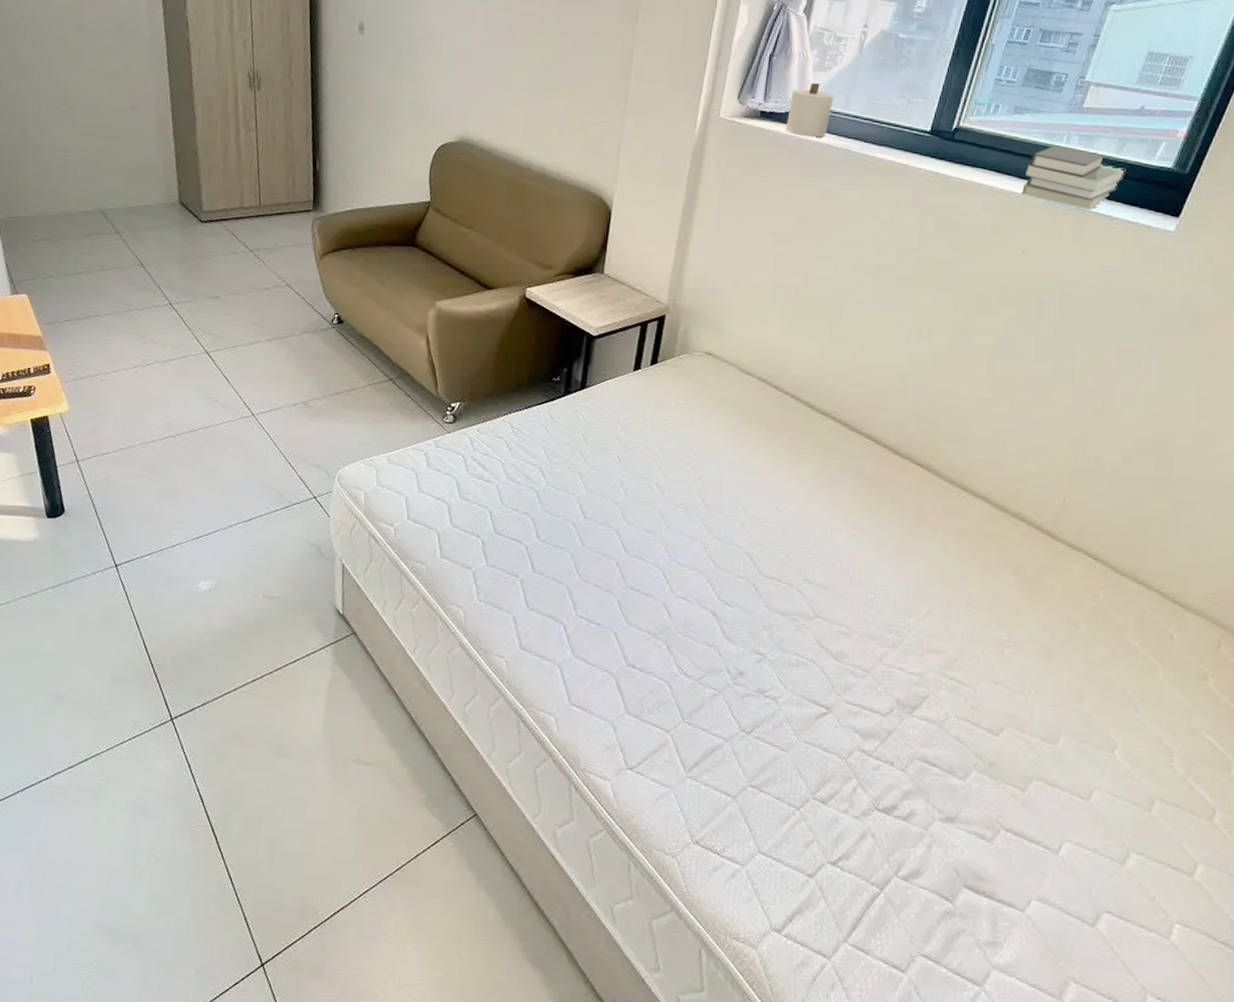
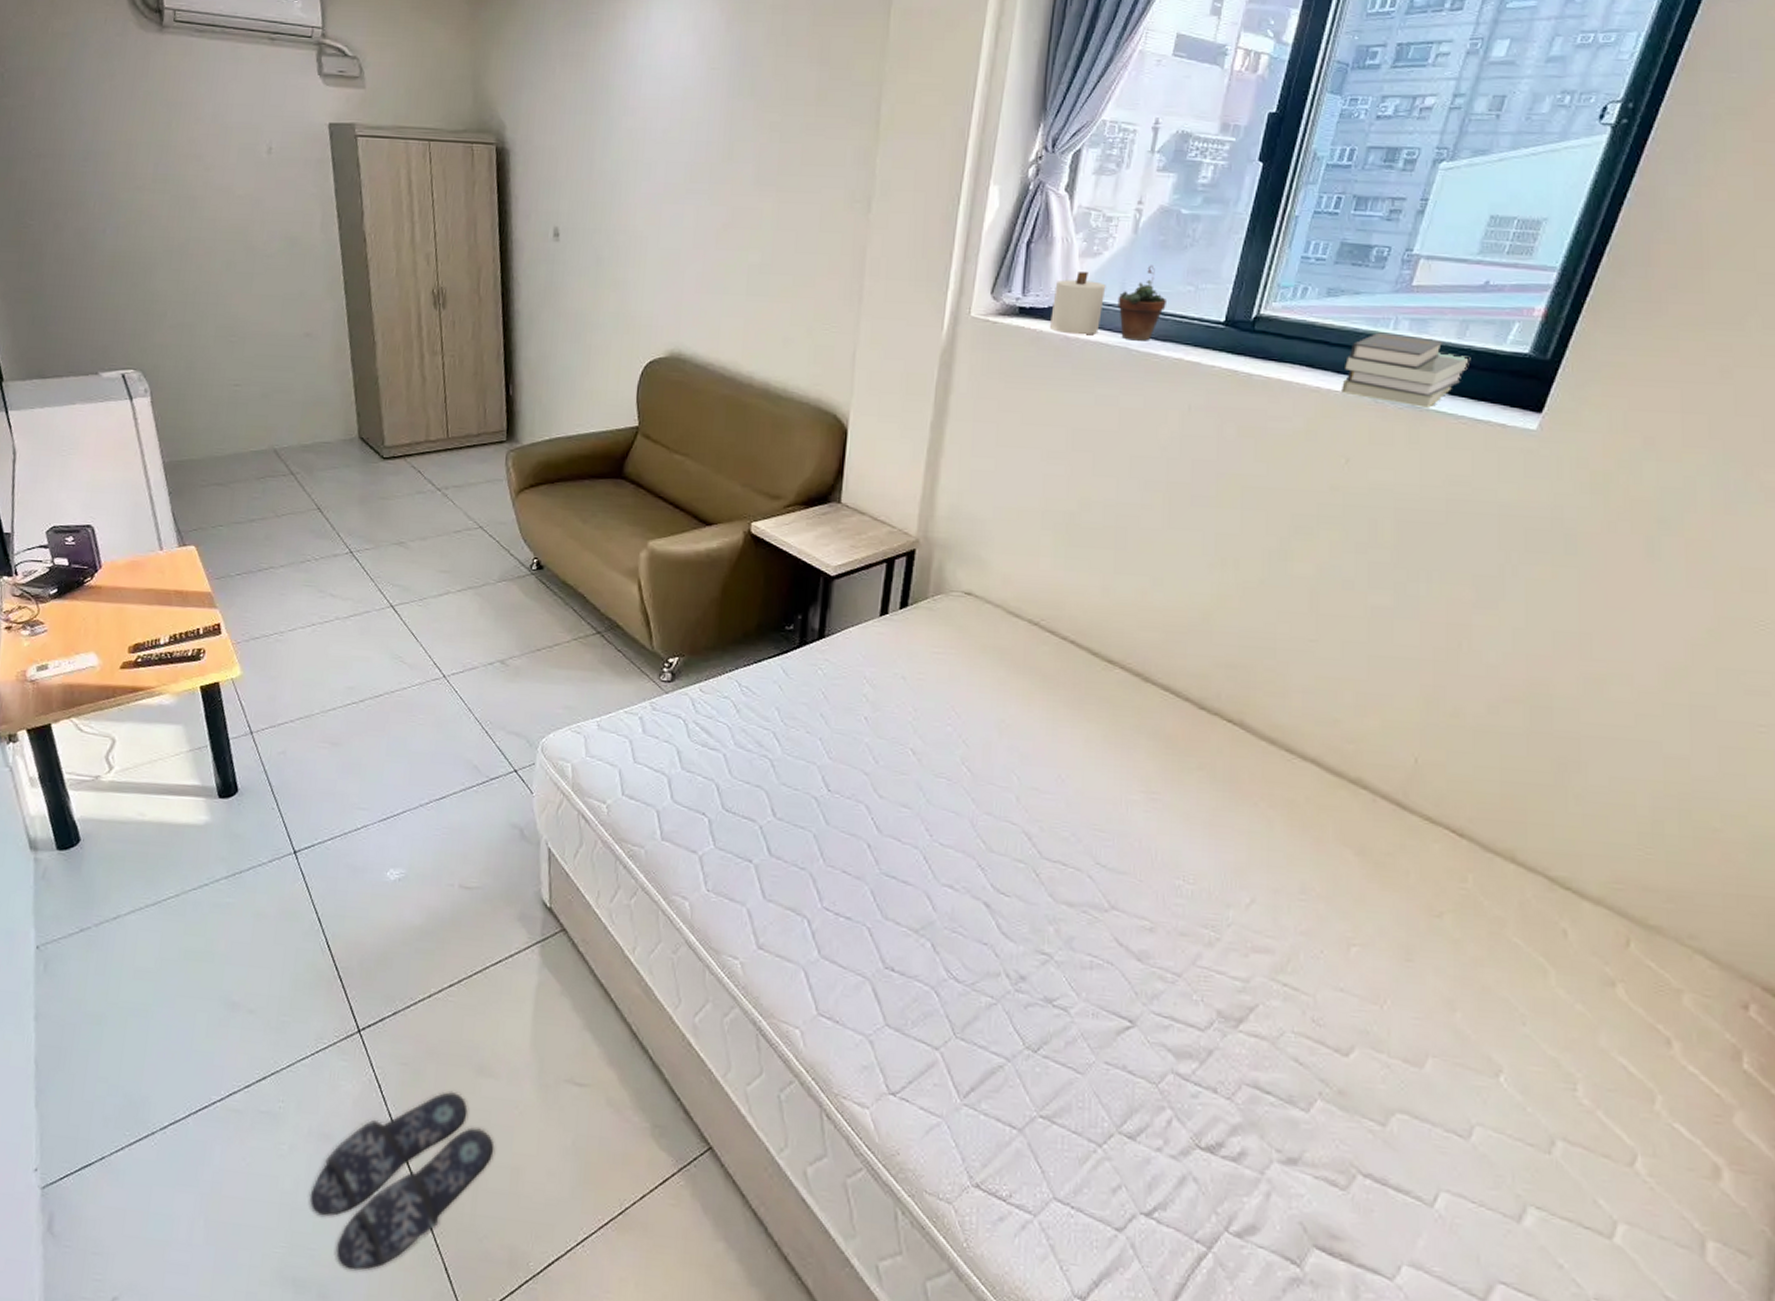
slippers: none [126,769,290,921] -> present [310,1090,494,1271]
succulent plant: none [843,80,883,145] -> present [1117,265,1166,341]

